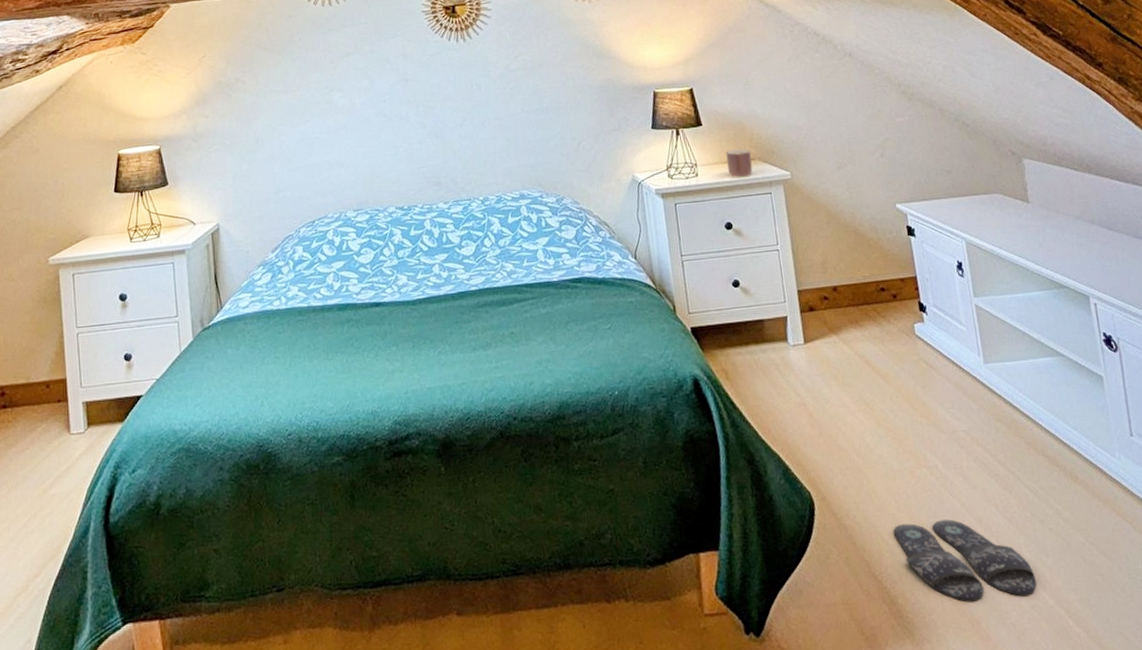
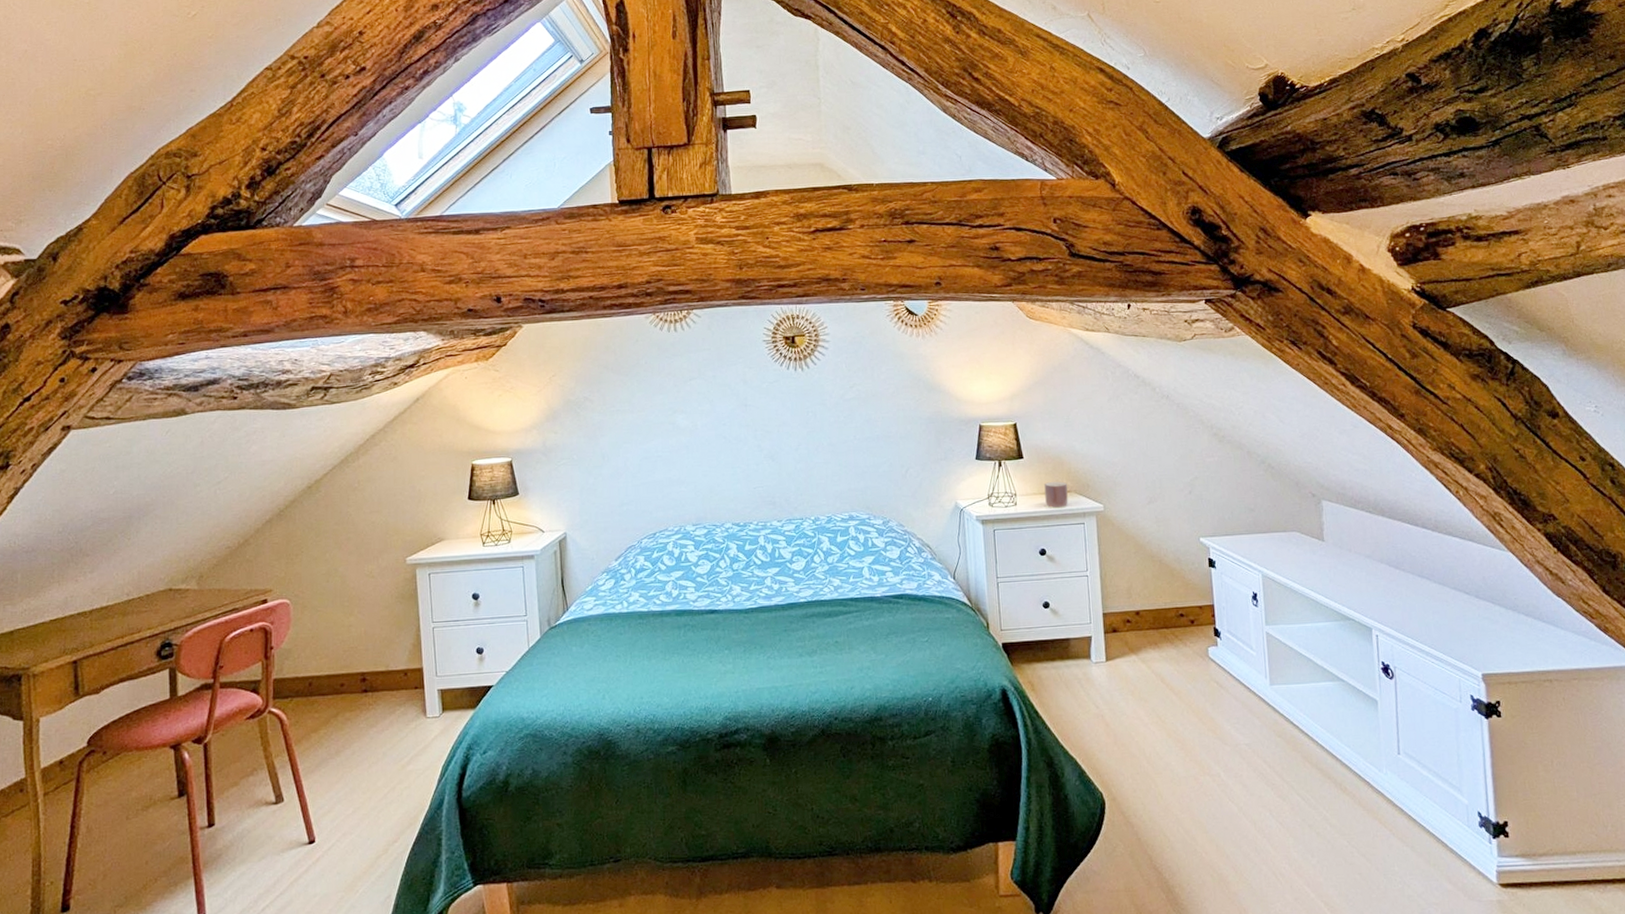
slippers: present [893,519,1037,602] -> none [1175,821,1301,893]

